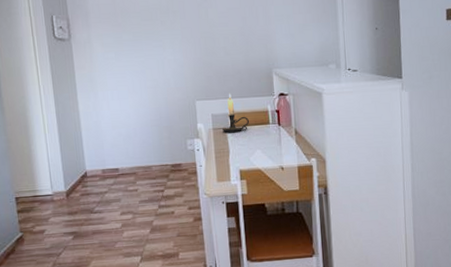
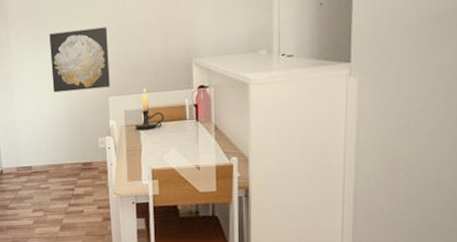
wall art: none [134,35,197,95] -> present [49,27,110,93]

